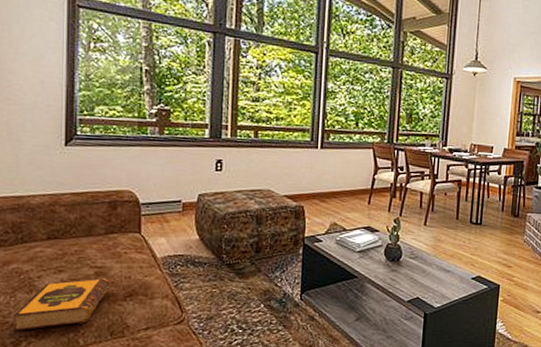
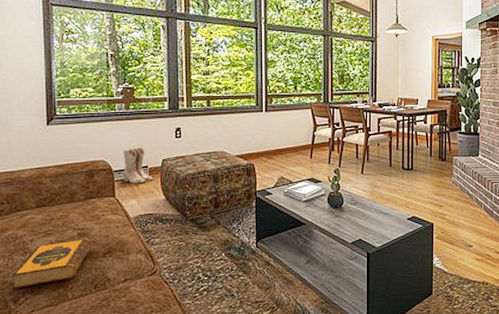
boots: none [151,178,188,220] -> present [123,147,154,184]

